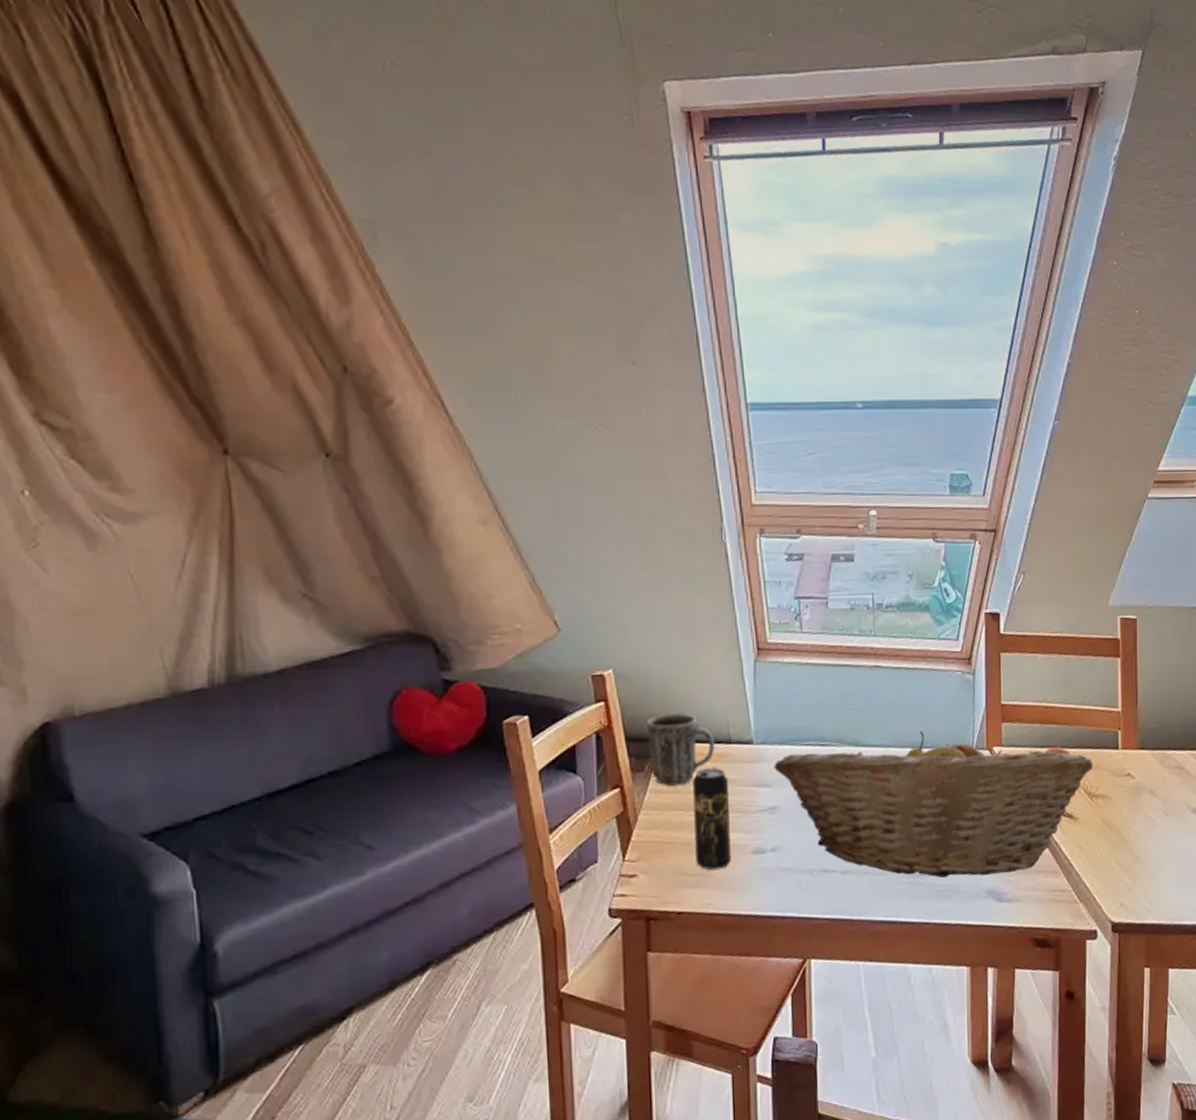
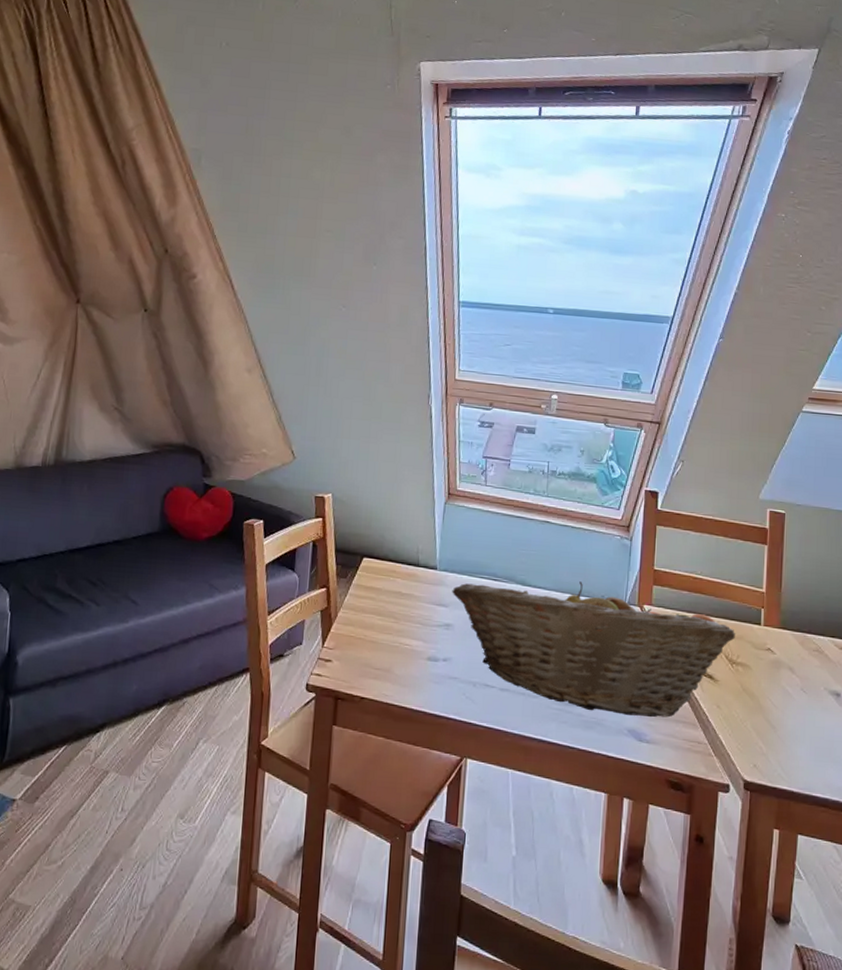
mug: present [646,713,716,786] -> none [352,535,406,594]
beverage can: present [693,766,731,871] -> none [380,583,413,669]

